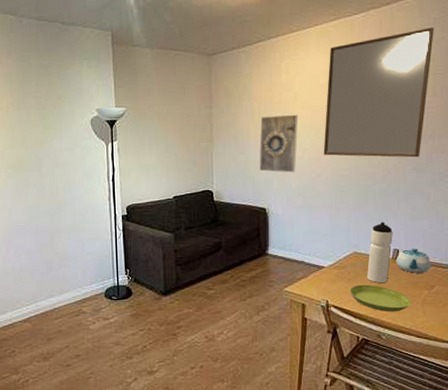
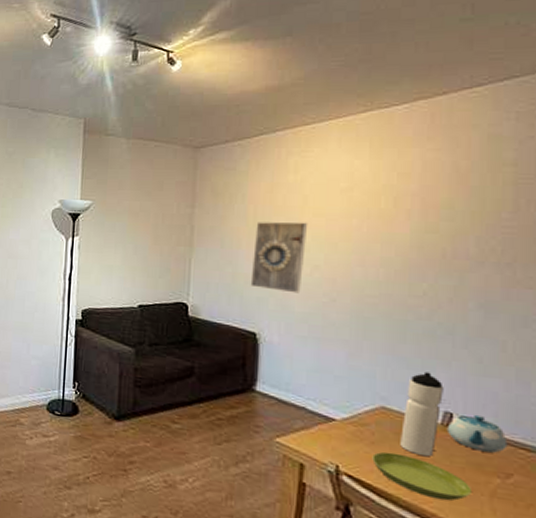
home mirror: present [323,27,434,158] -> none [341,123,517,292]

